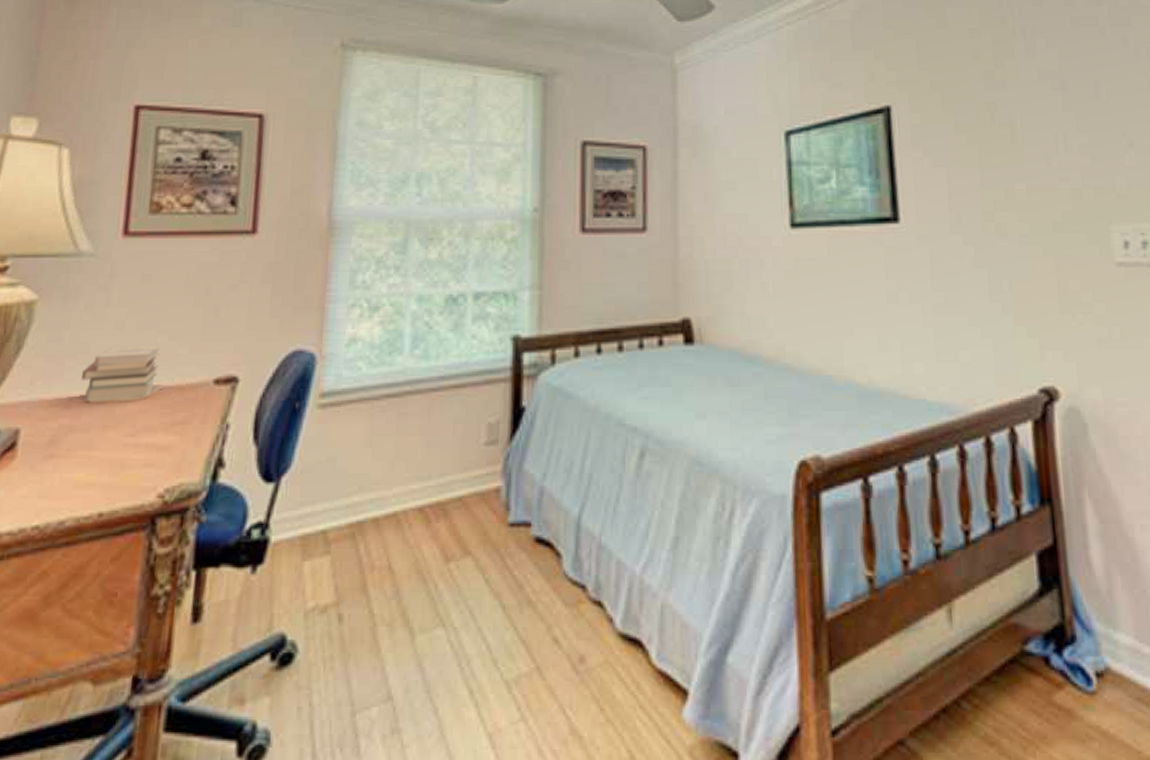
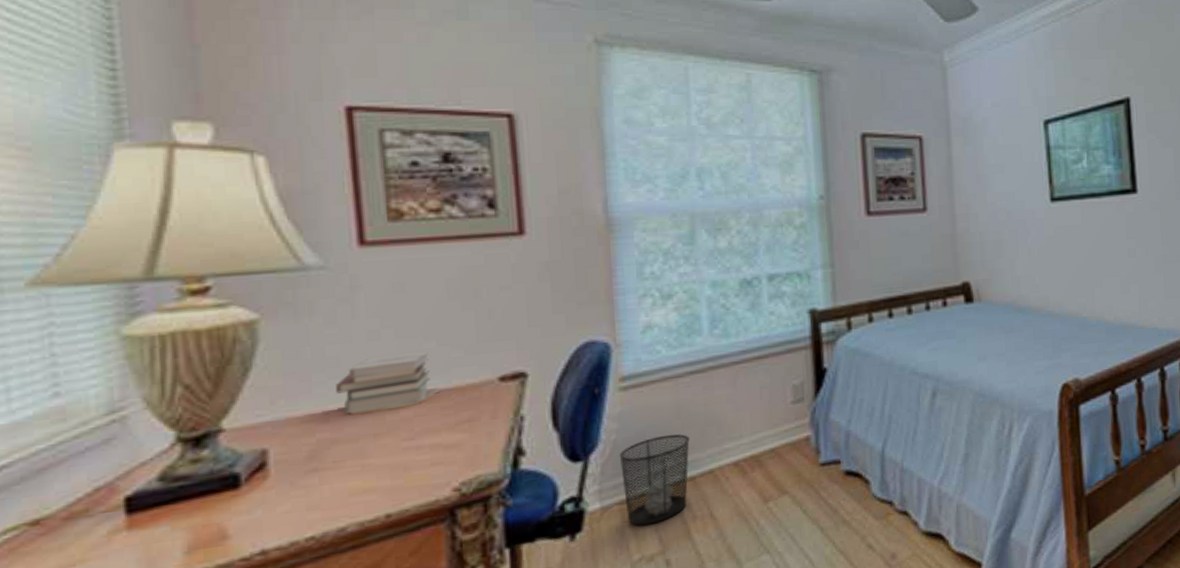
waste bin: none [307,464,378,568] -> present [619,434,690,526]

